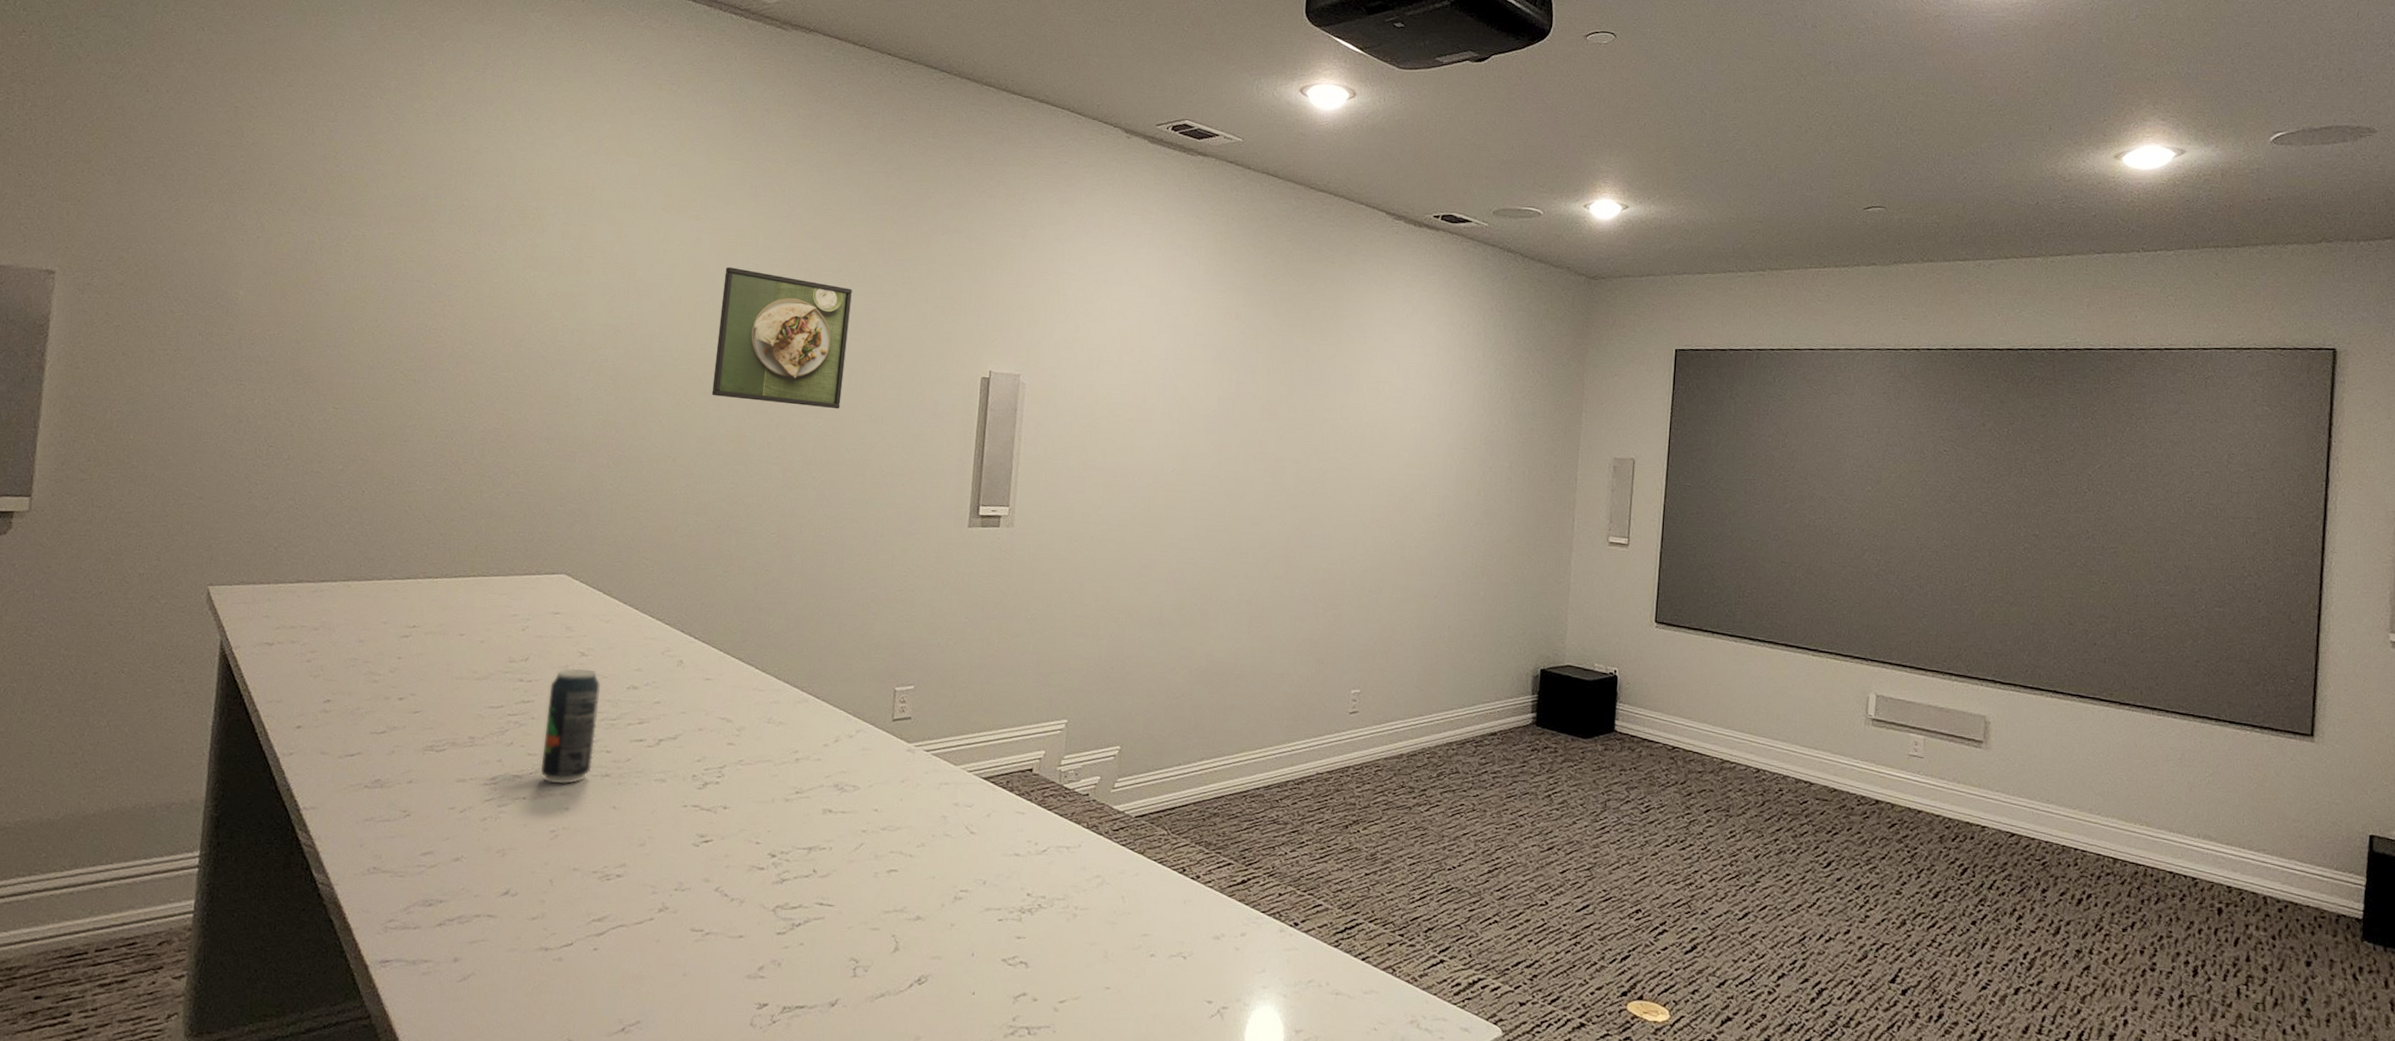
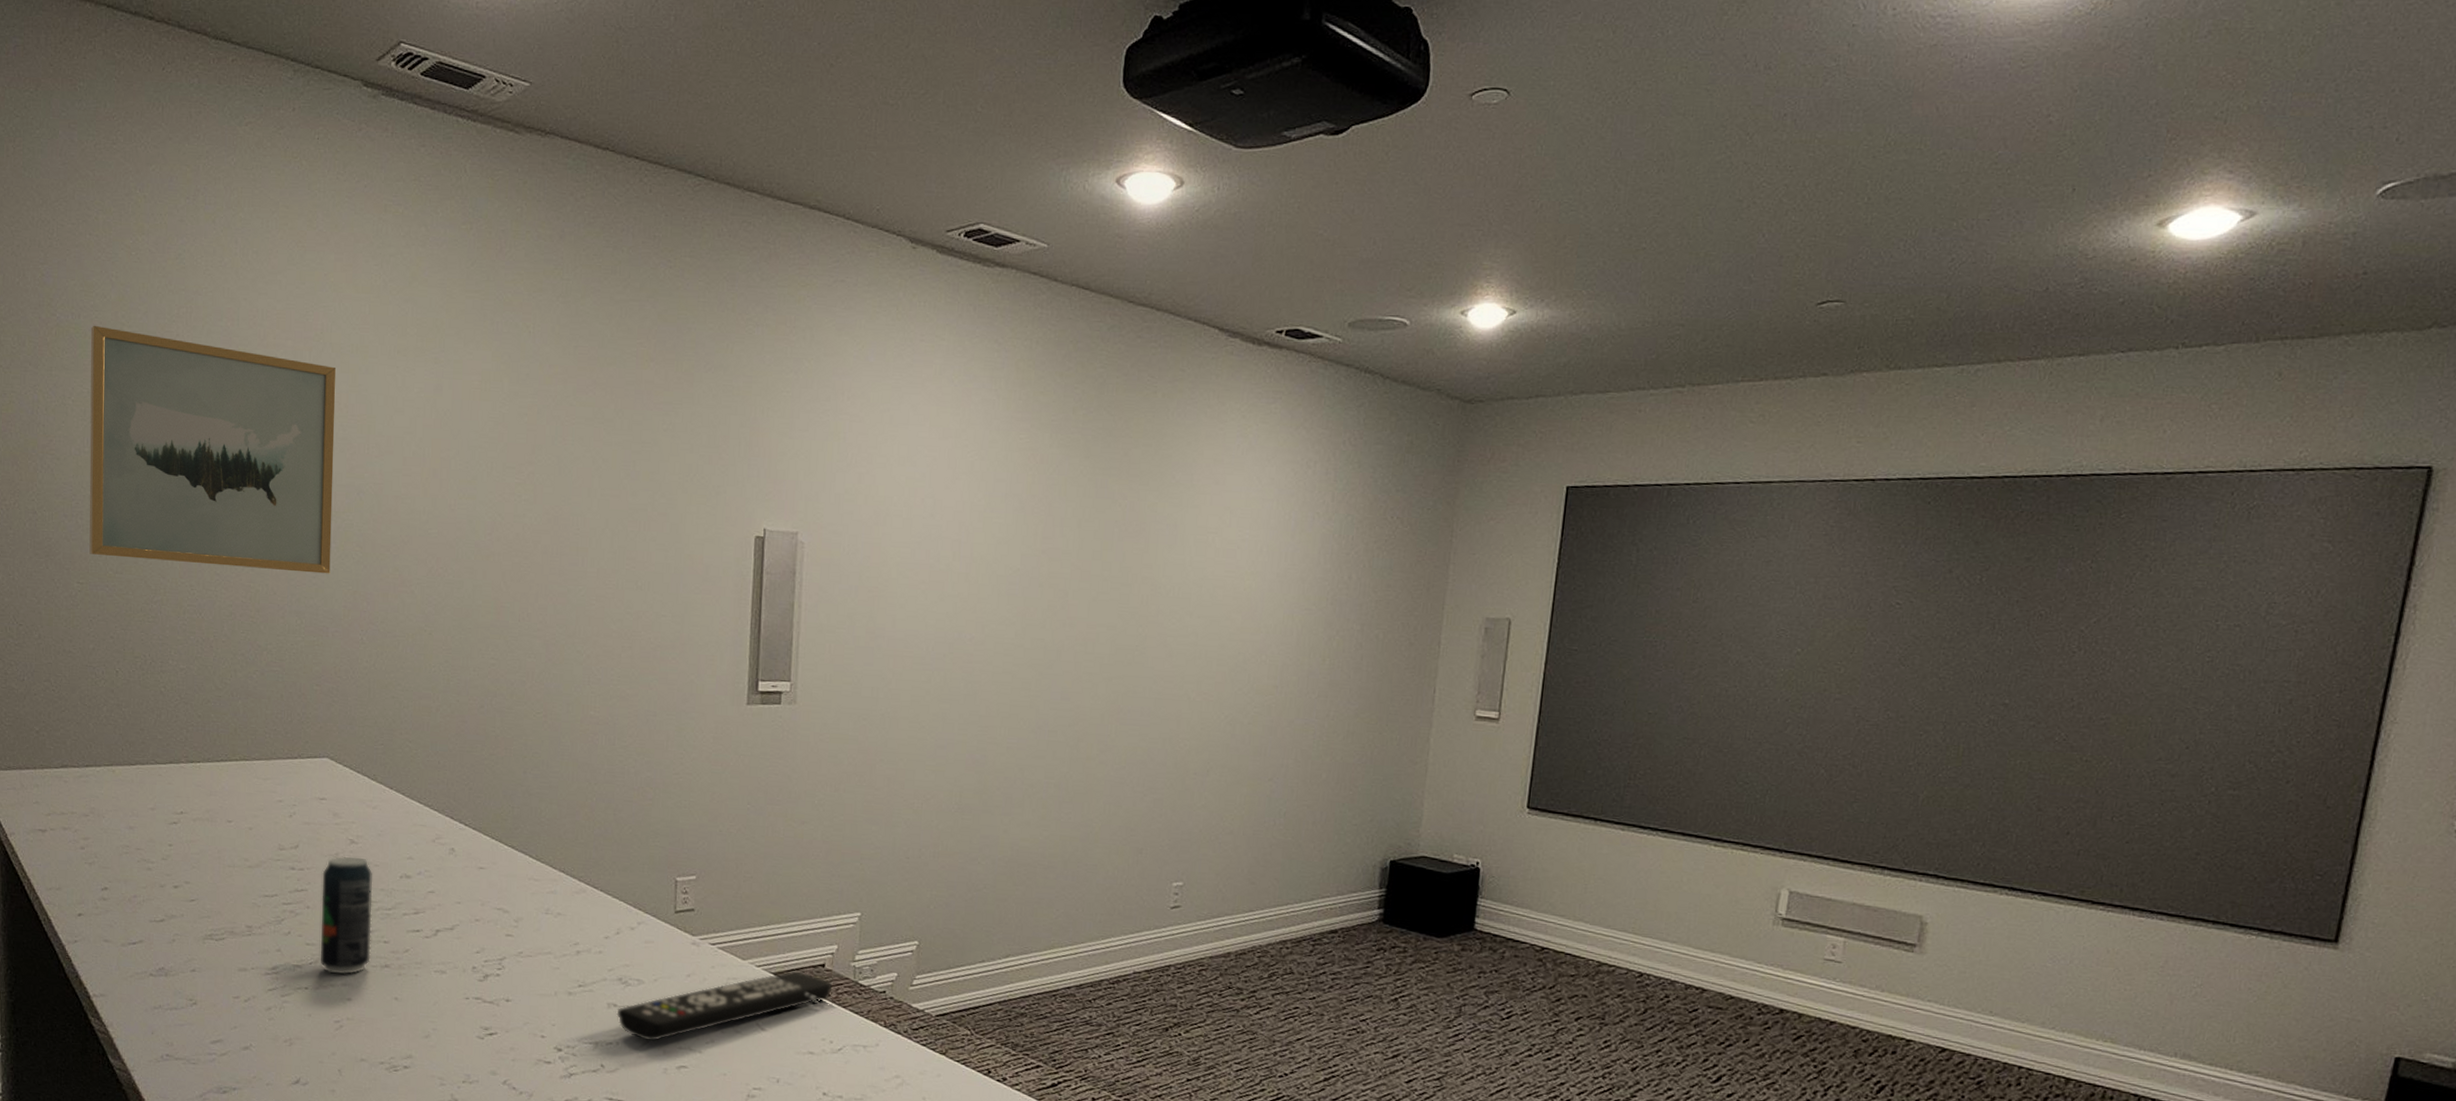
wall art: none [348,176,603,404] -> present [89,325,336,574]
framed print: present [711,267,852,409] -> none [465,417,609,576]
remote control: none [831,775,1039,846] -> present [616,971,833,1042]

